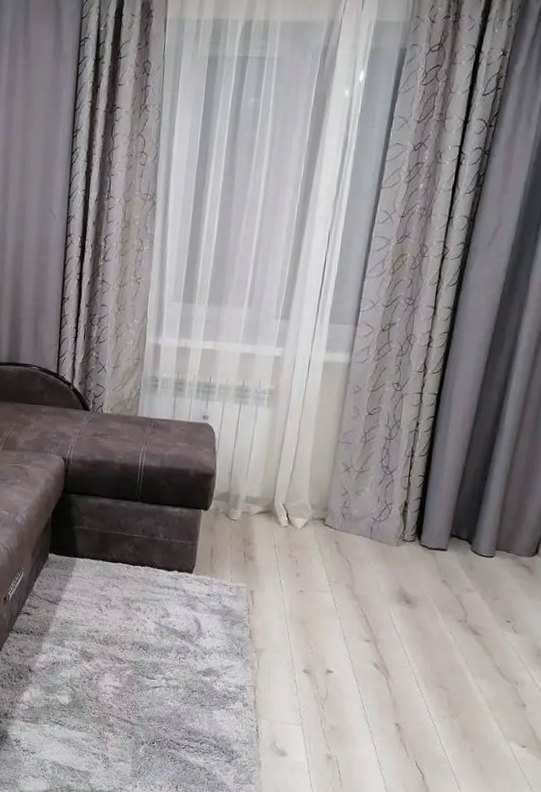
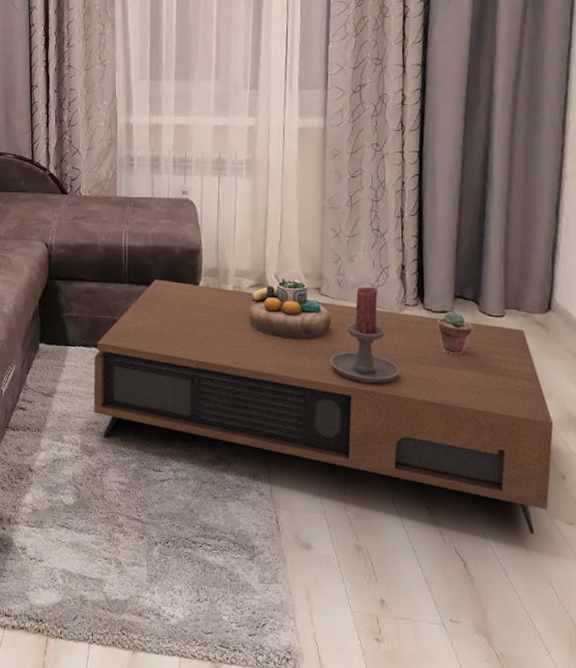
coffee table: none [96,500,523,755] -> present [93,279,554,535]
decorative bowl: none [253,507,331,567] -> present [249,279,331,340]
candle holder: none [324,520,389,612] -> present [329,286,400,384]
potted succulent: none [430,548,463,590] -> present [437,310,473,355]

